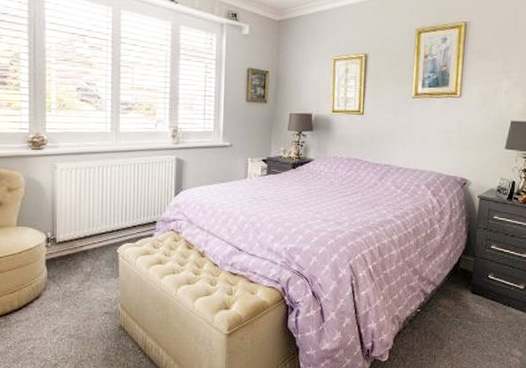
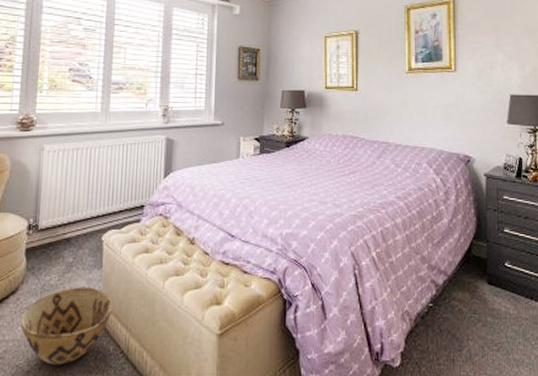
woven basket: none [45,293,130,359] -> present [20,287,113,365]

